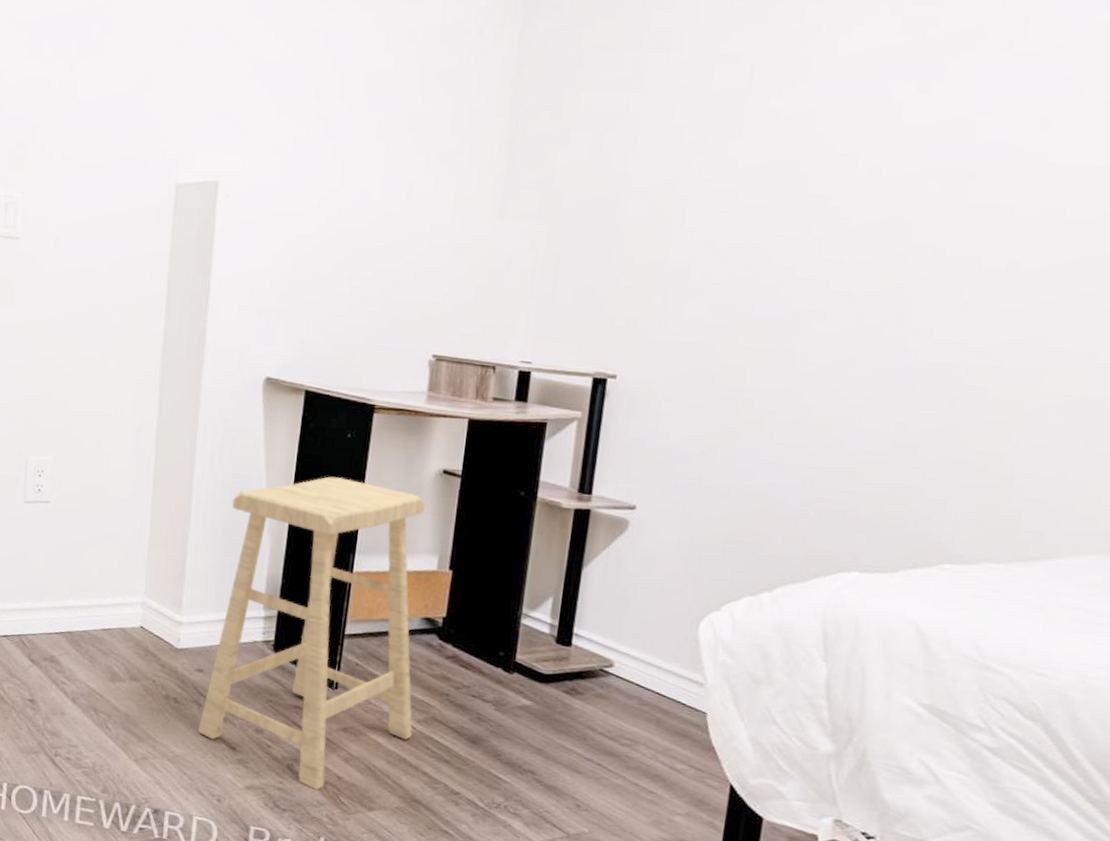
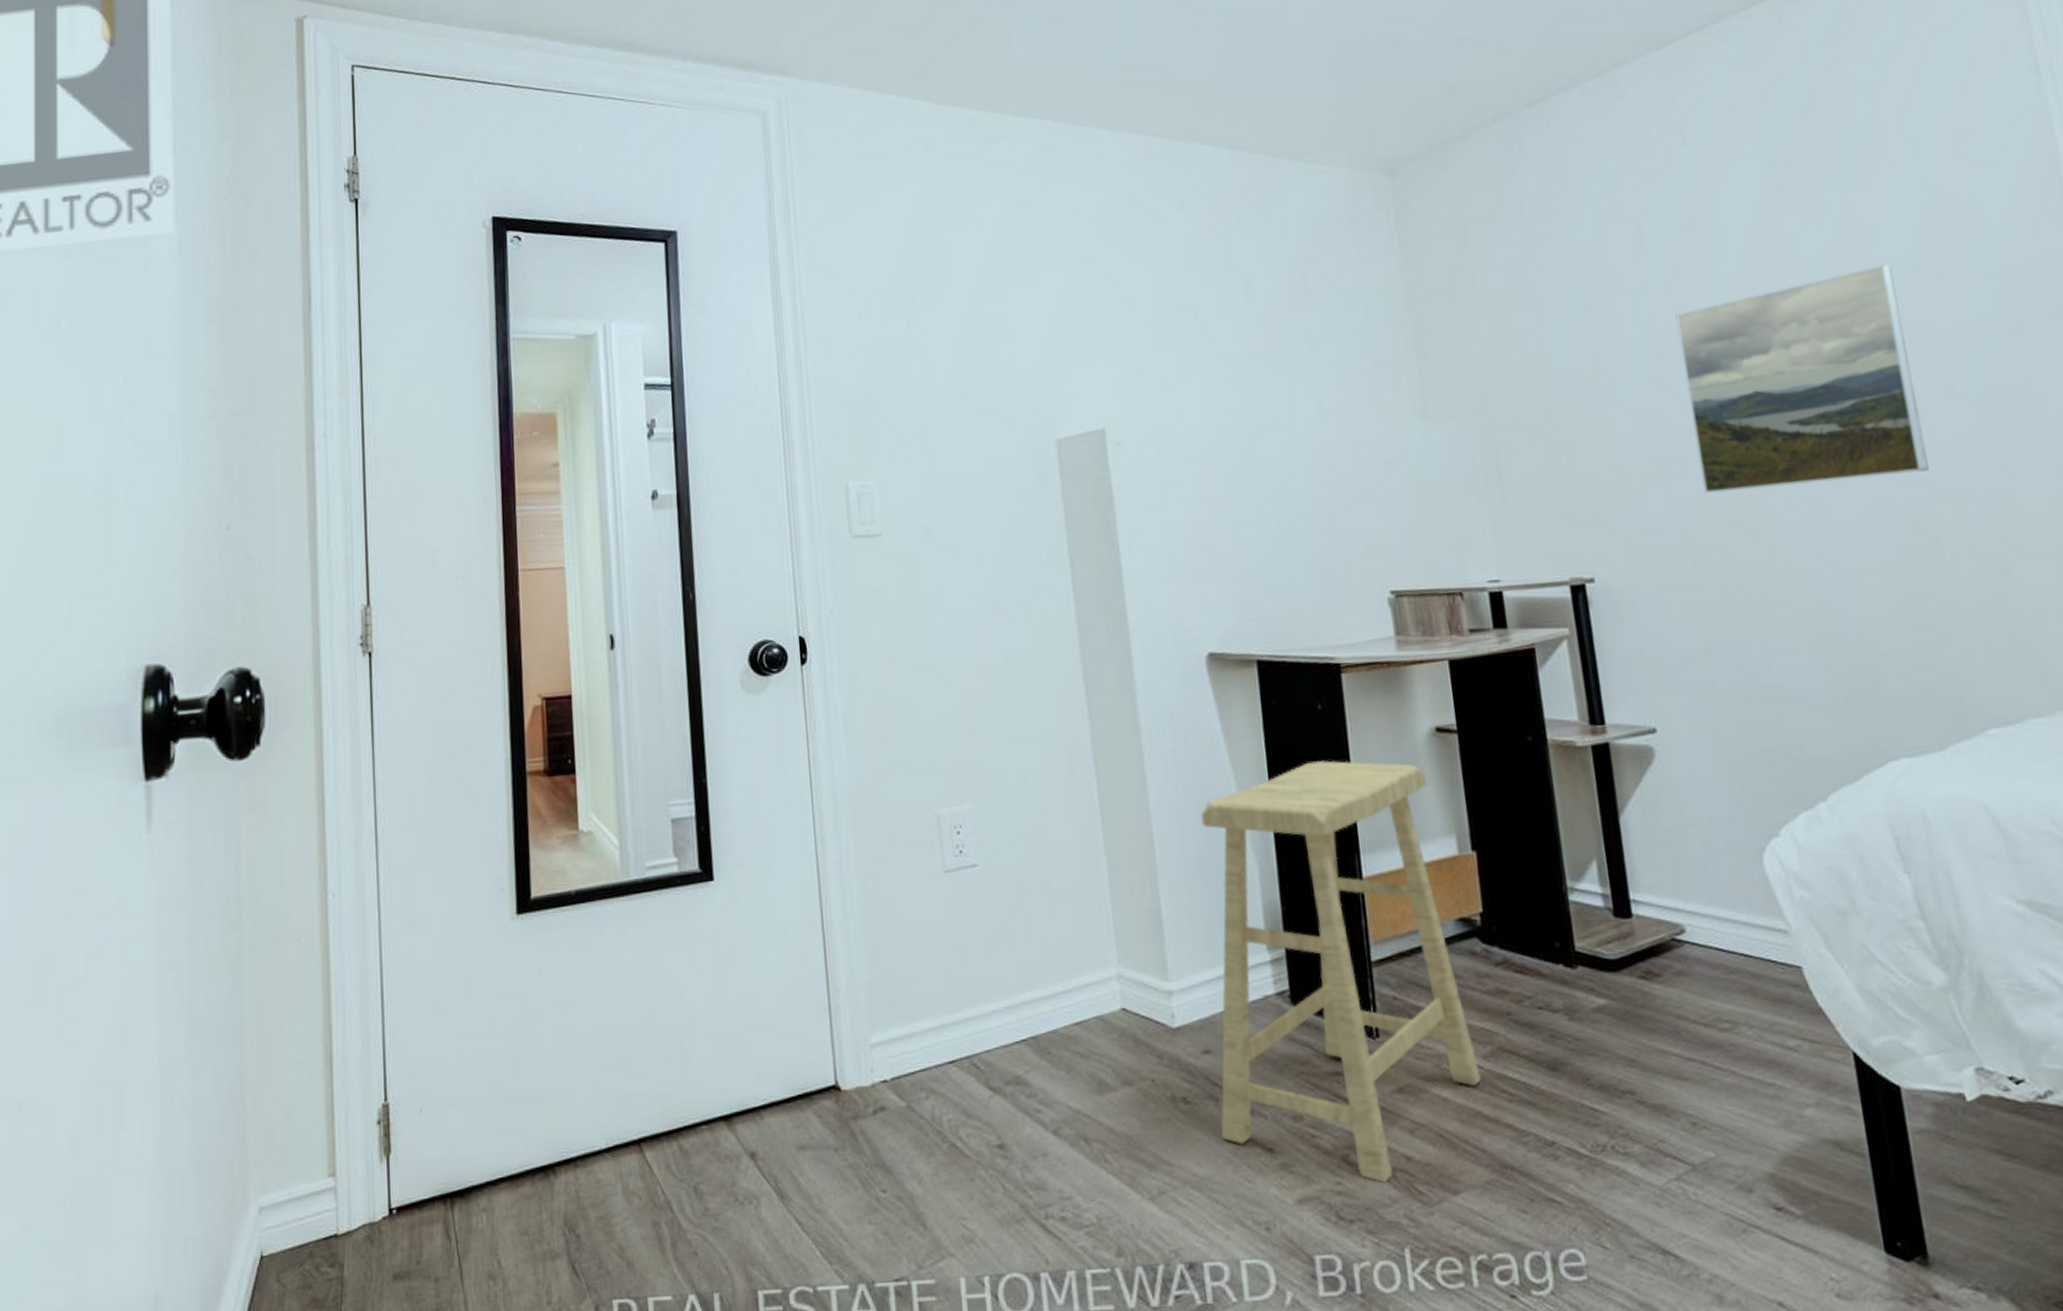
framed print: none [741,142,994,336] -> present [1675,265,1929,494]

